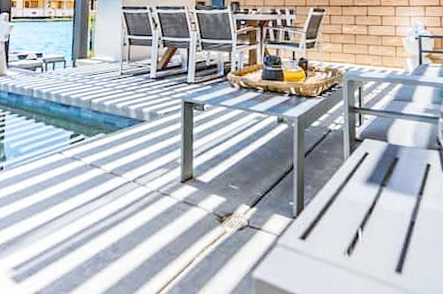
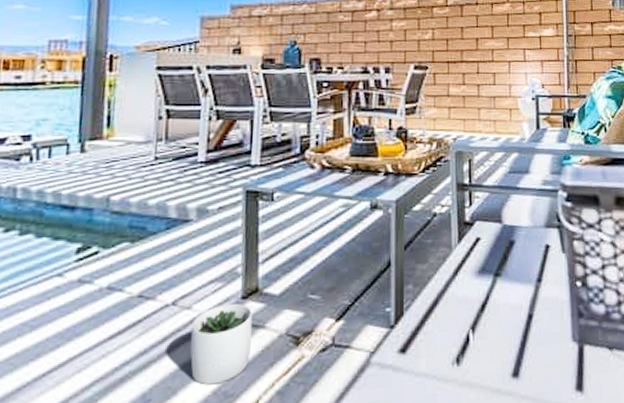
planter: none [145,185,189,244] -> present [190,303,253,385]

